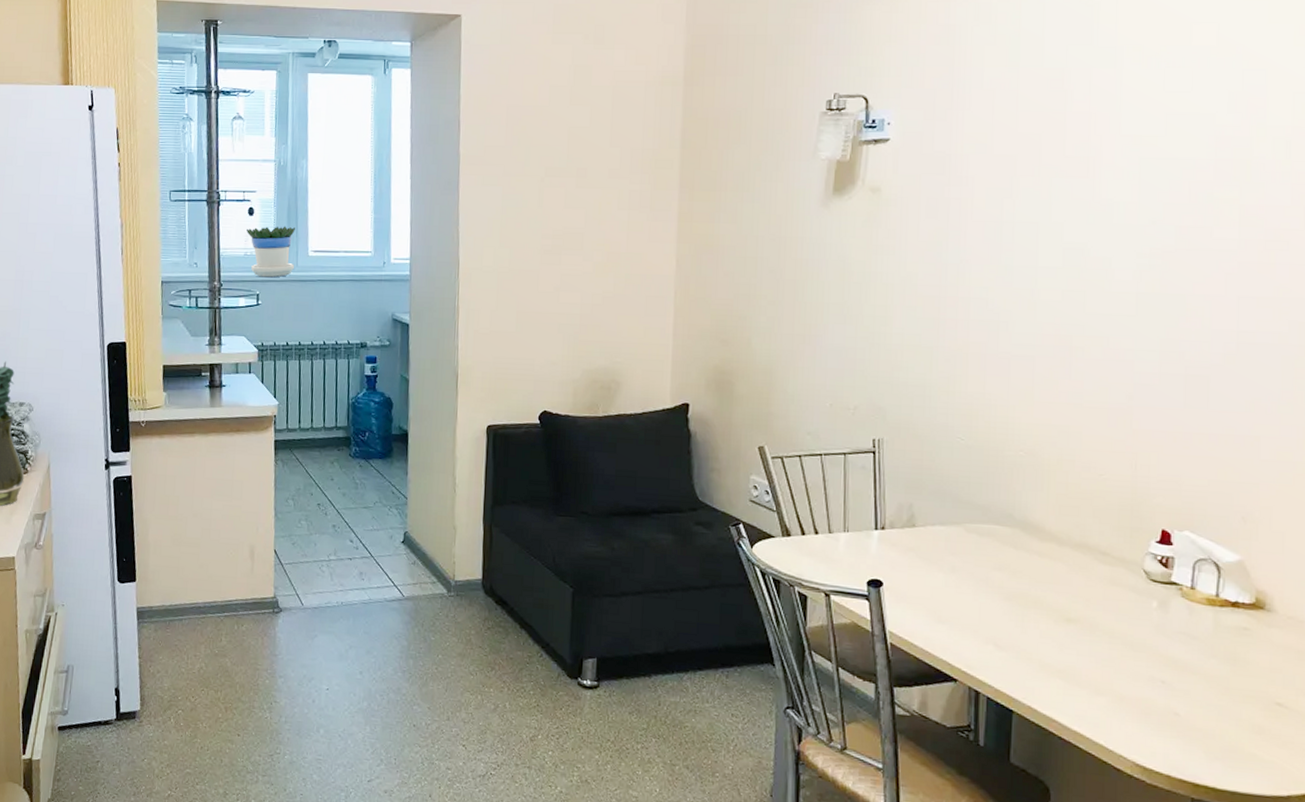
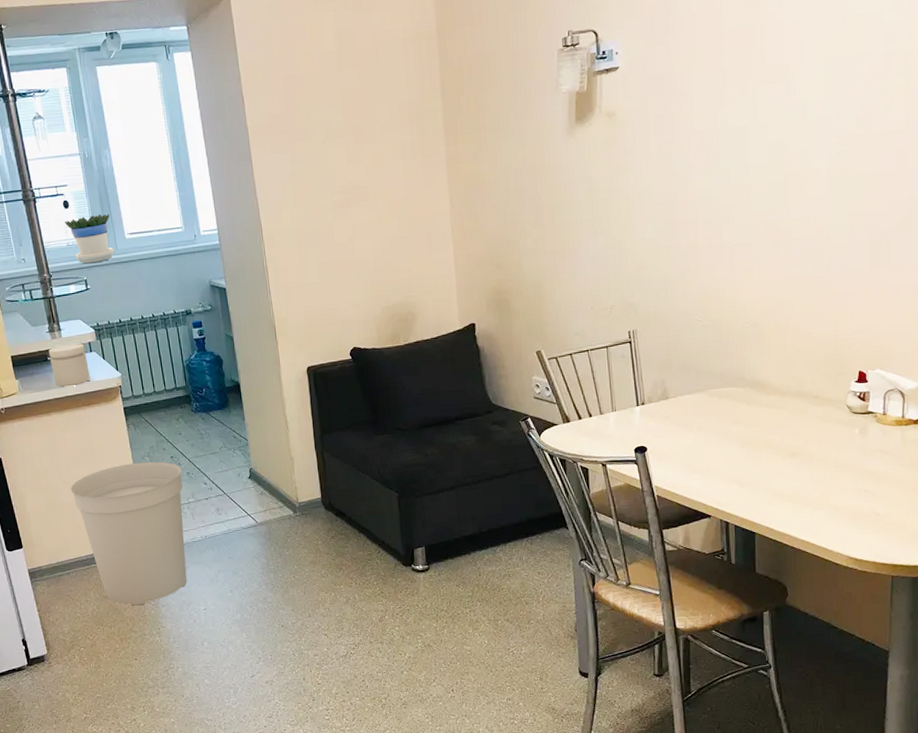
plant pot: none [200,504,328,672] -> present [71,461,187,606]
jar: none [204,361,245,408] -> present [48,343,90,387]

